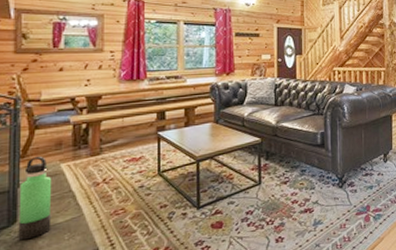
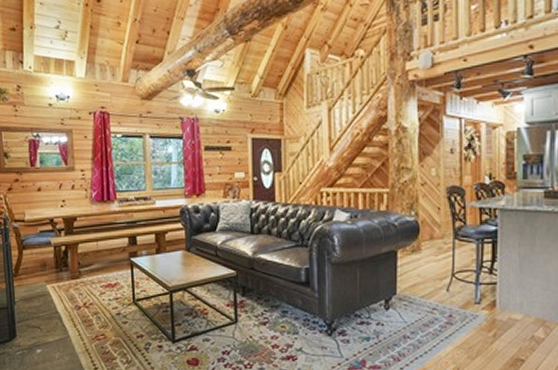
thermos bottle: present [18,156,52,241] -> none [15,276,44,355]

